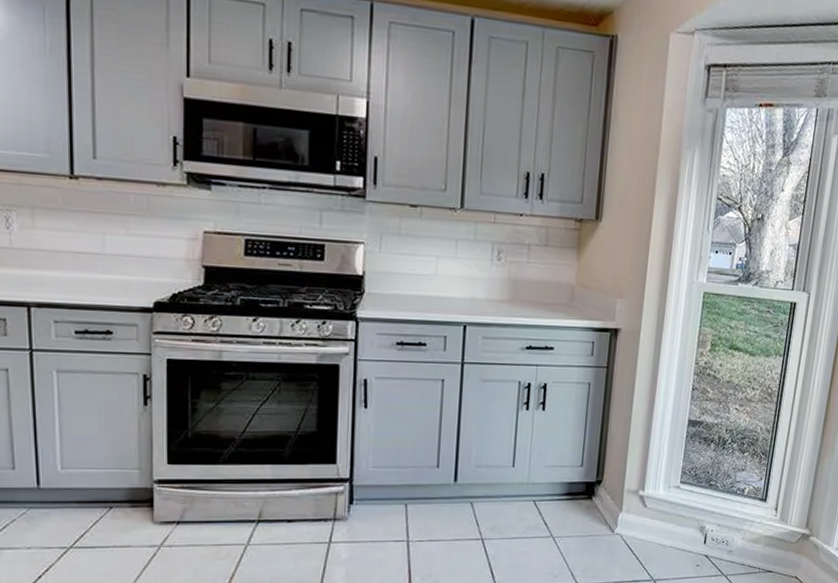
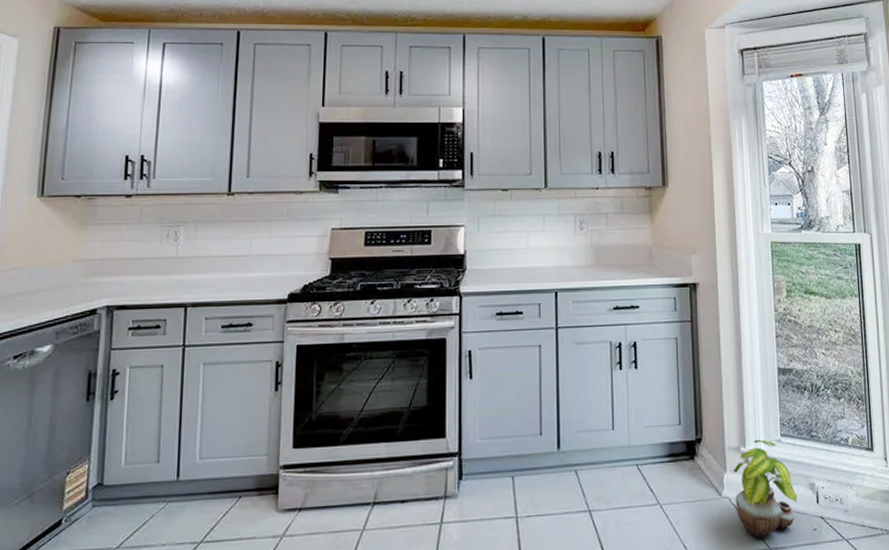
potted plant: none [626,484,686,571] -> present [733,439,797,539]

